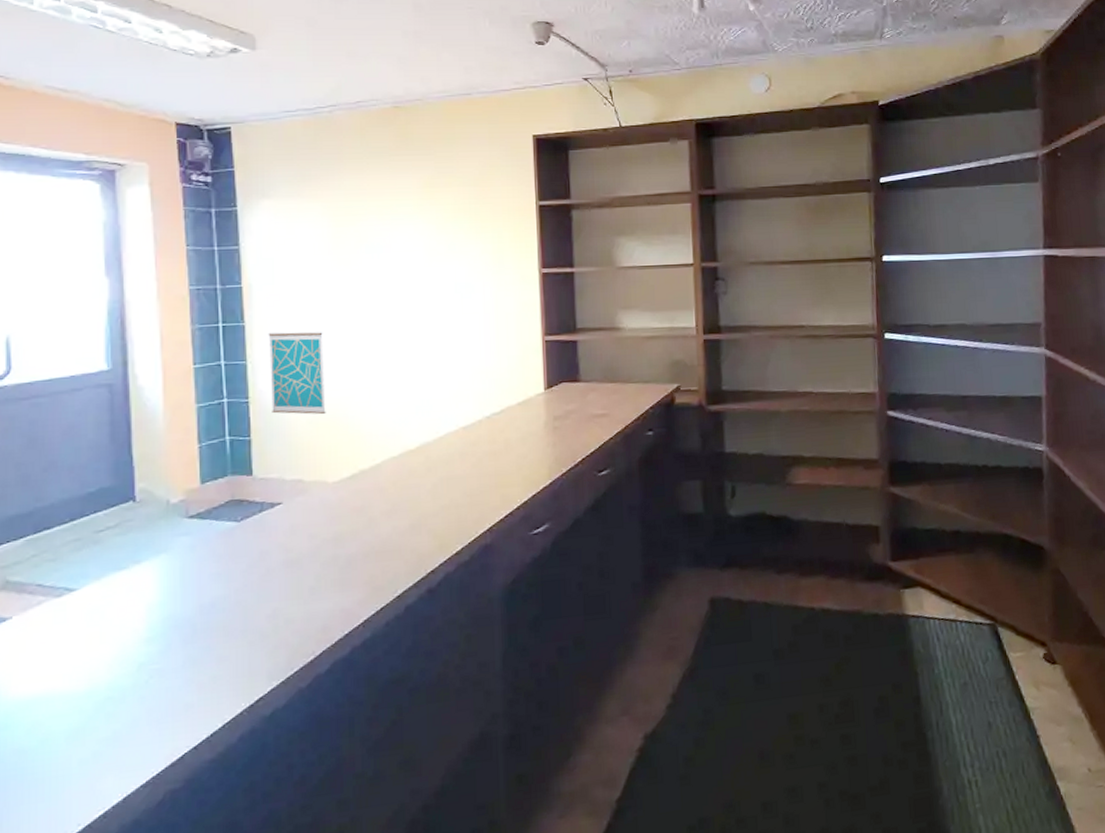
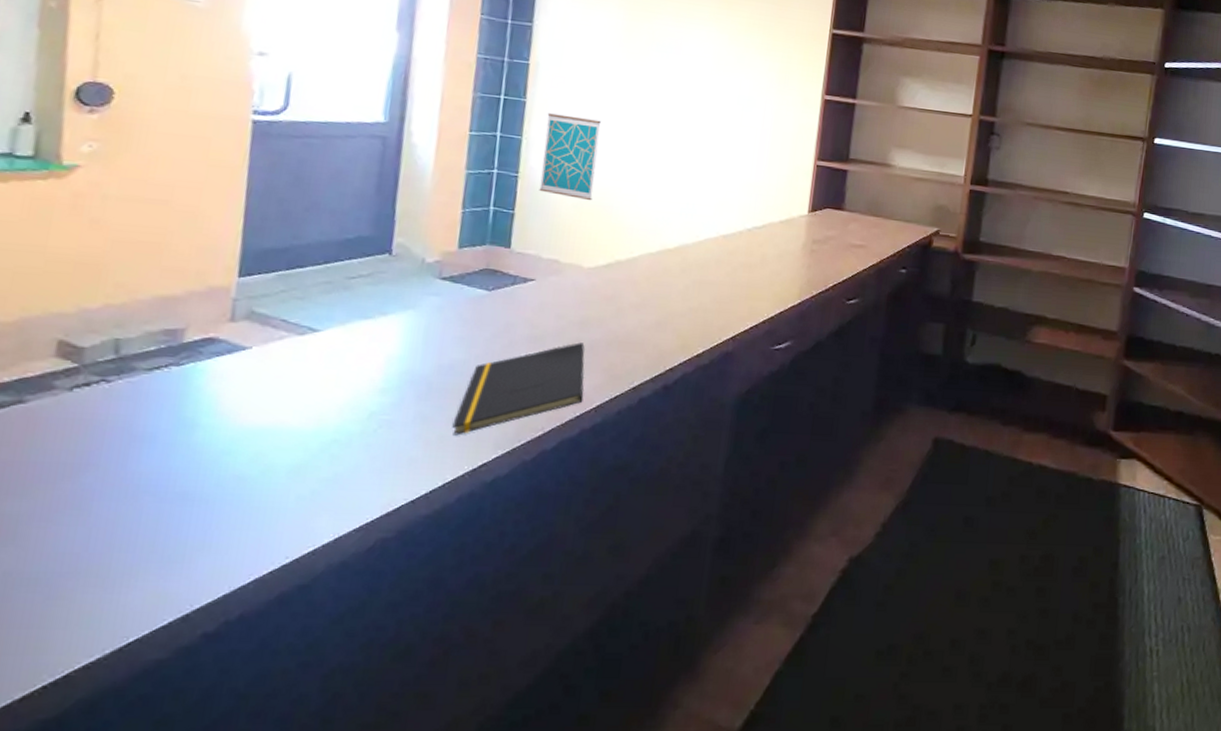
notepad: none [223,559,349,674] -> present [452,342,585,436]

